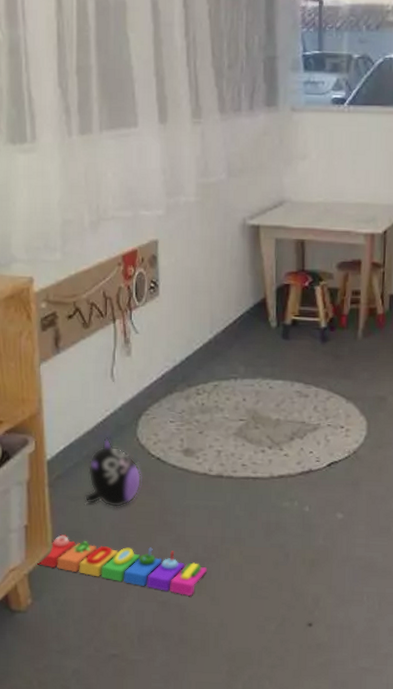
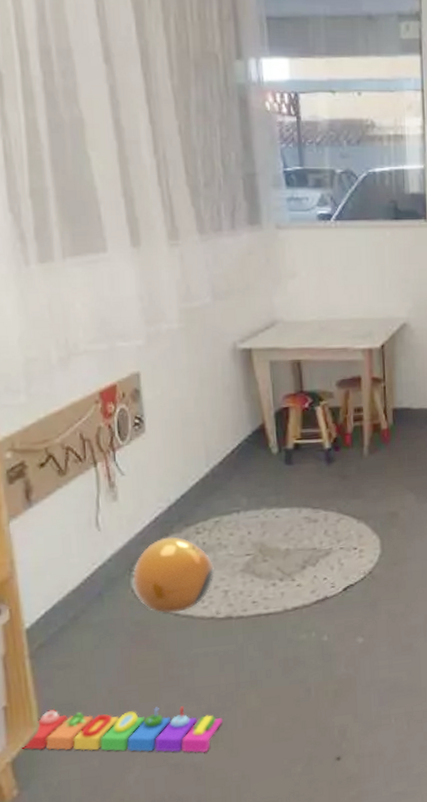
plush toy: present [85,436,142,508] -> none [75,592,141,671]
ball: none [137,394,211,465] -> present [130,537,215,613]

